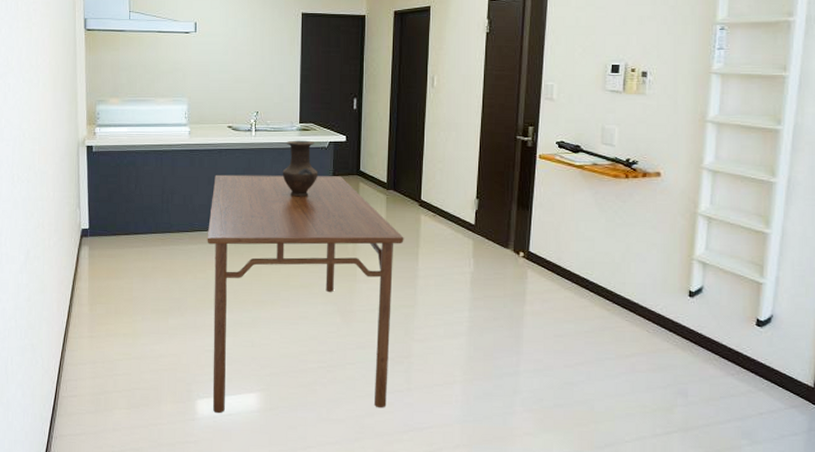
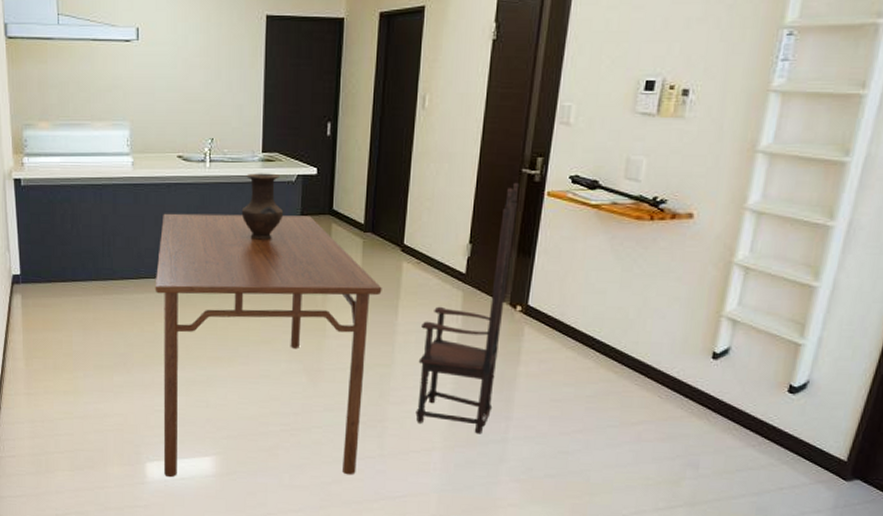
chair: none [437,147,516,368] -> present [415,182,520,435]

